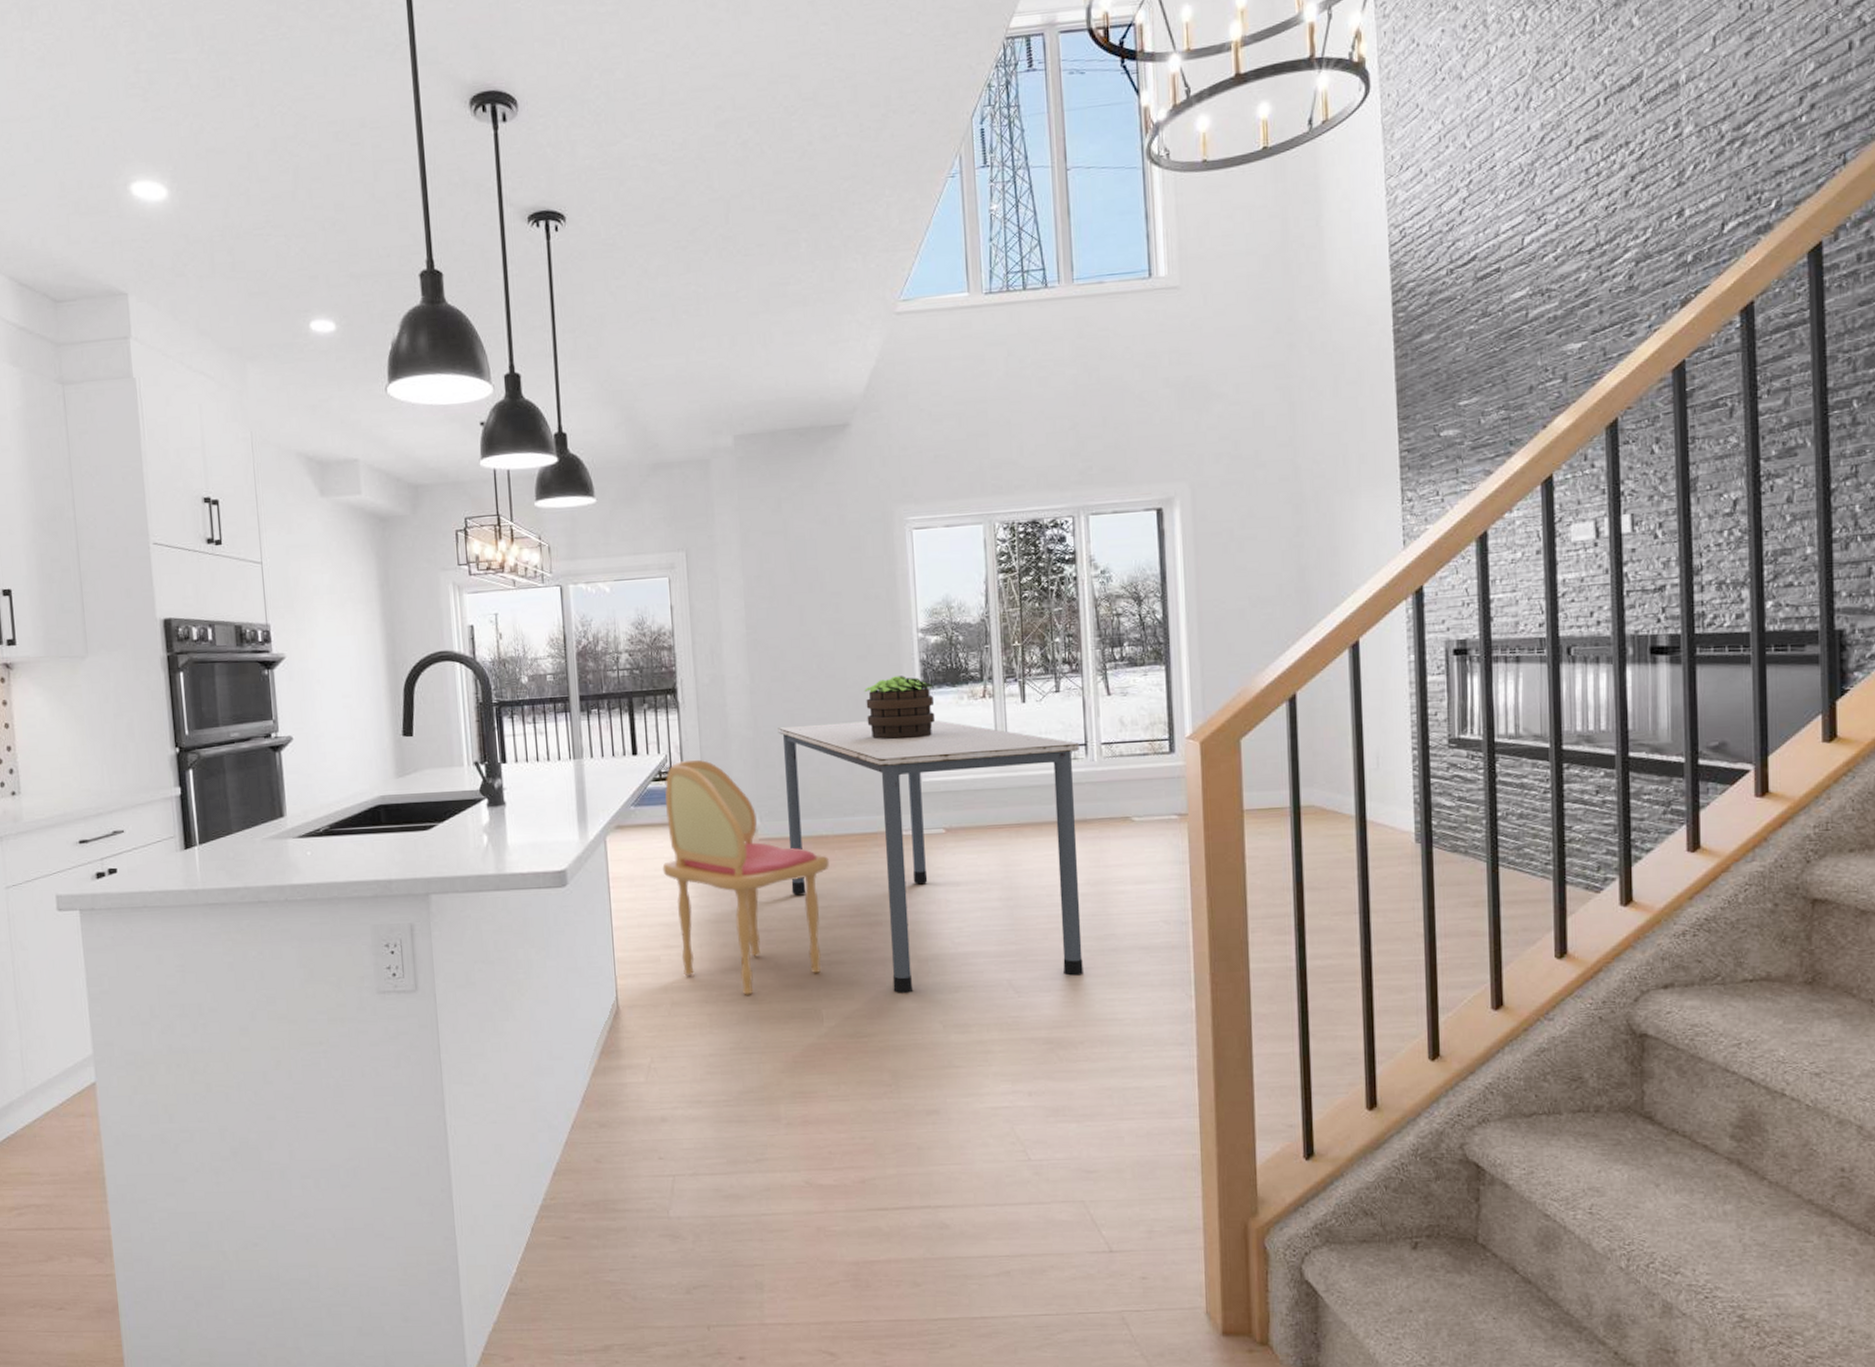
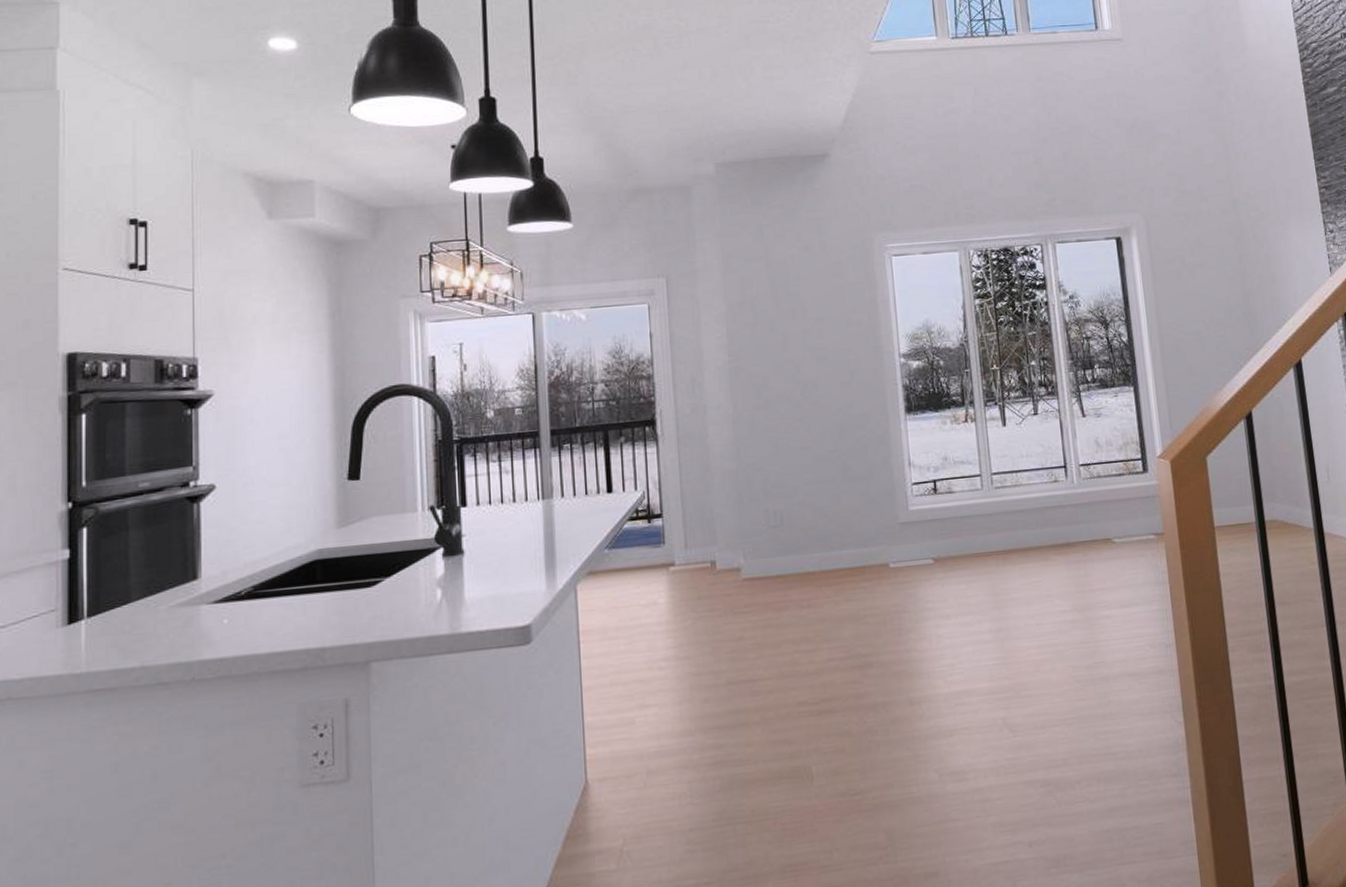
dining chair: present [662,759,829,995] -> none [638,495,817,757]
dining table: present [778,720,1083,994] -> none [761,446,1076,743]
potted plant: present [864,676,936,740] -> none [848,401,920,468]

